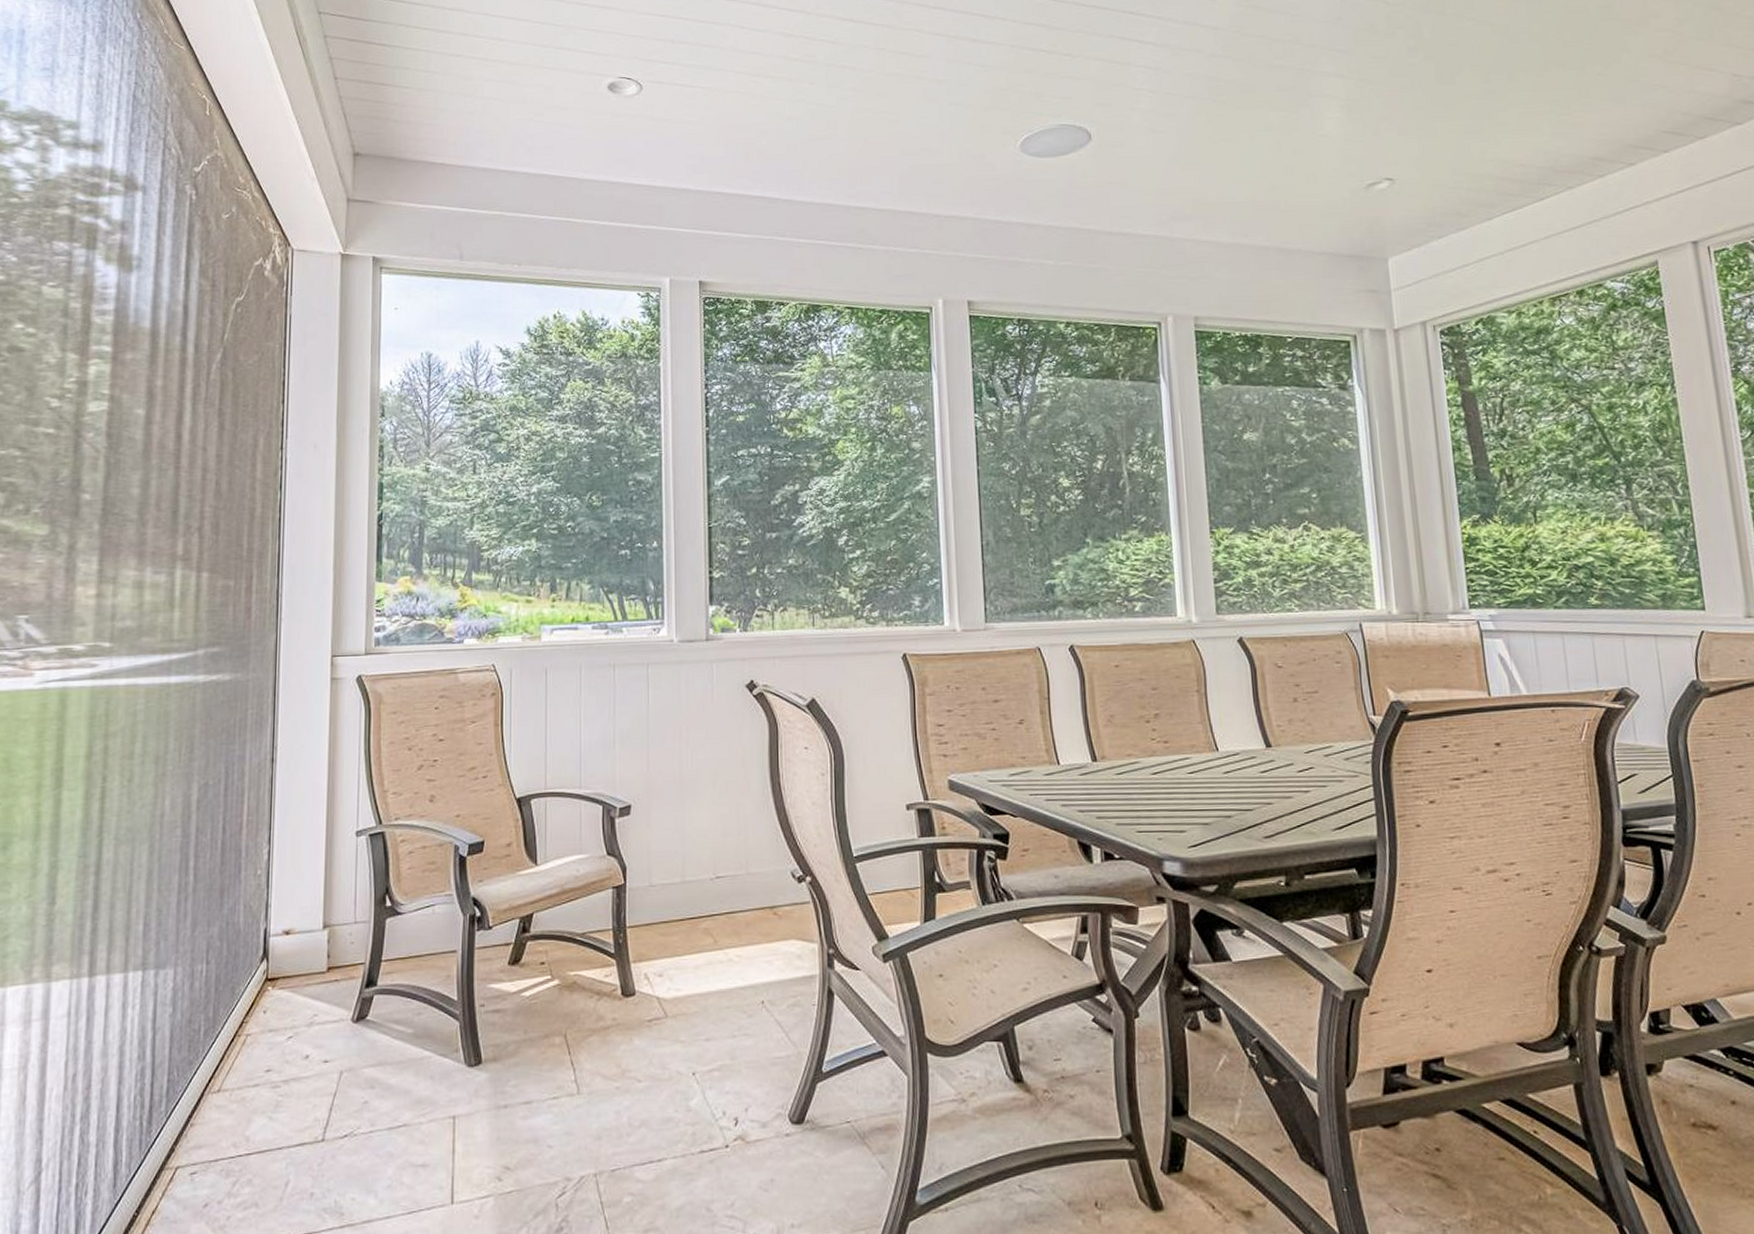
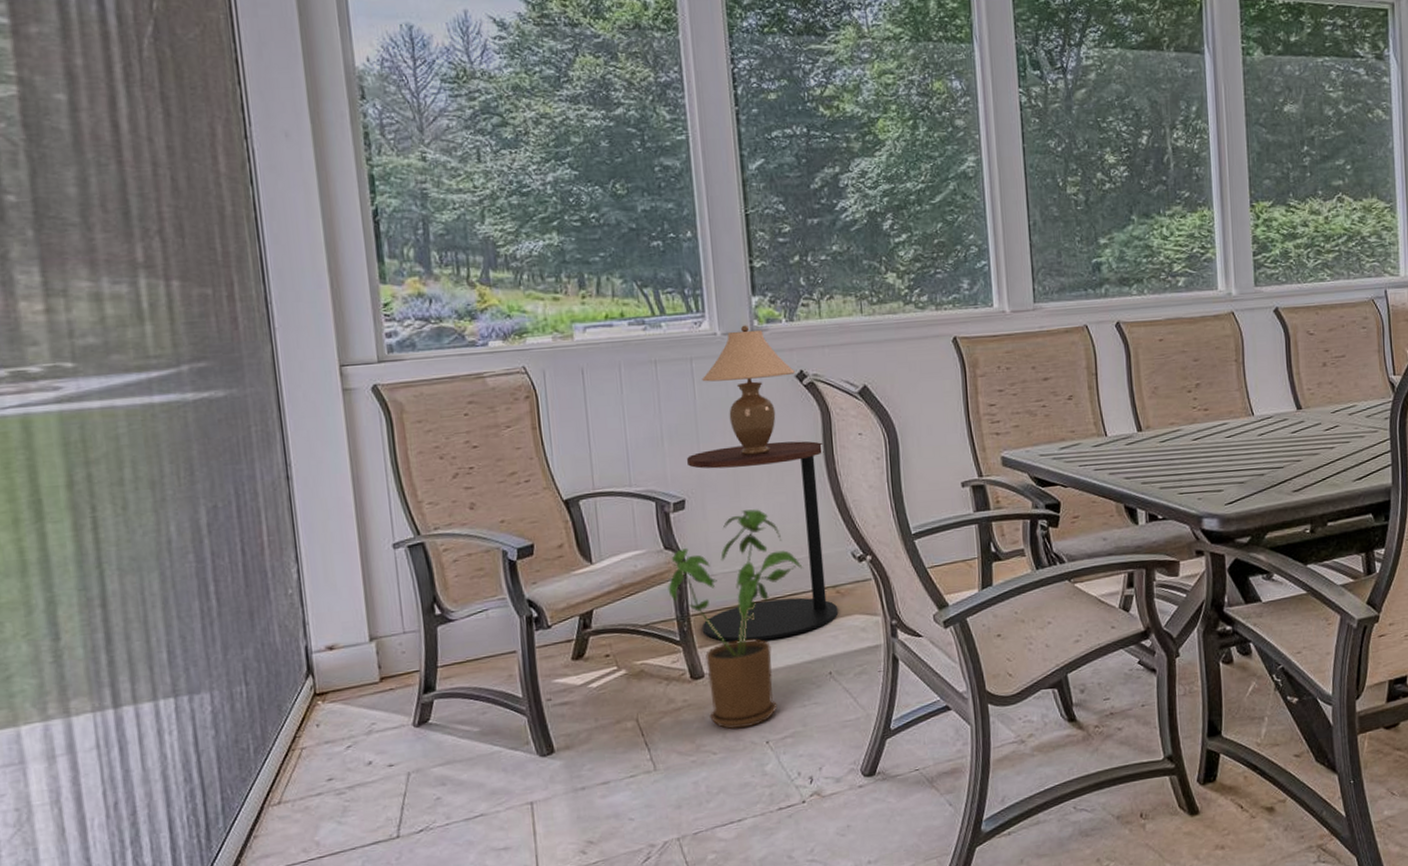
house plant: none [607,819,743,1056] -> present [668,509,804,729]
side table: none [635,751,775,960] -> present [686,441,839,642]
table lamp: none [656,633,747,765] -> present [701,325,796,456]

